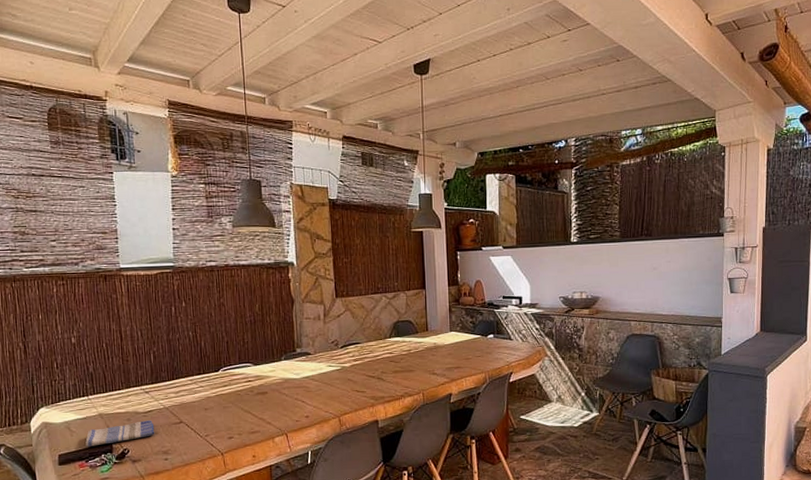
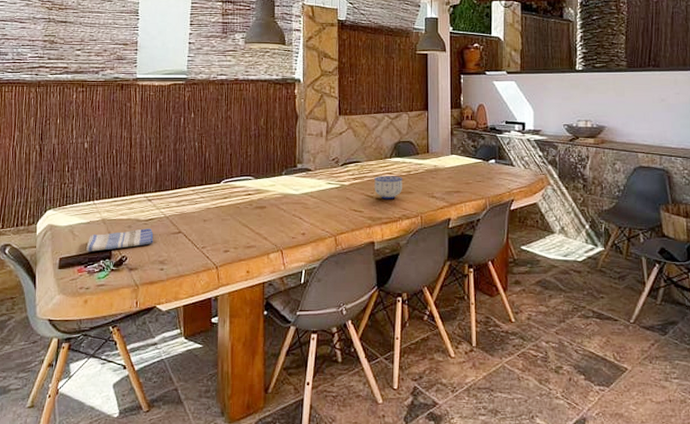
bowl: none [375,355,403,379] -> present [374,176,402,200]

